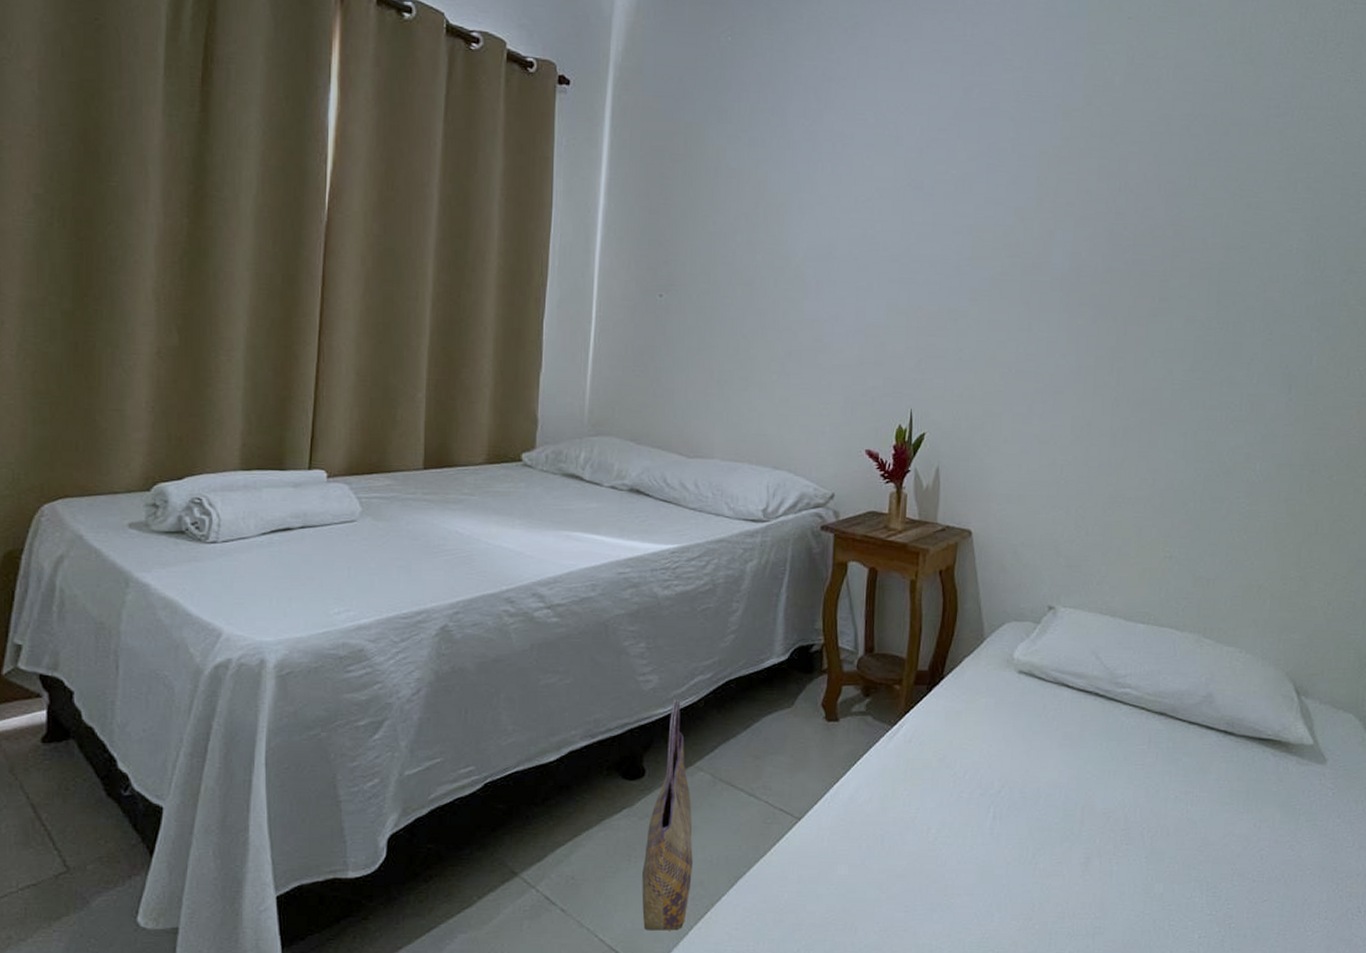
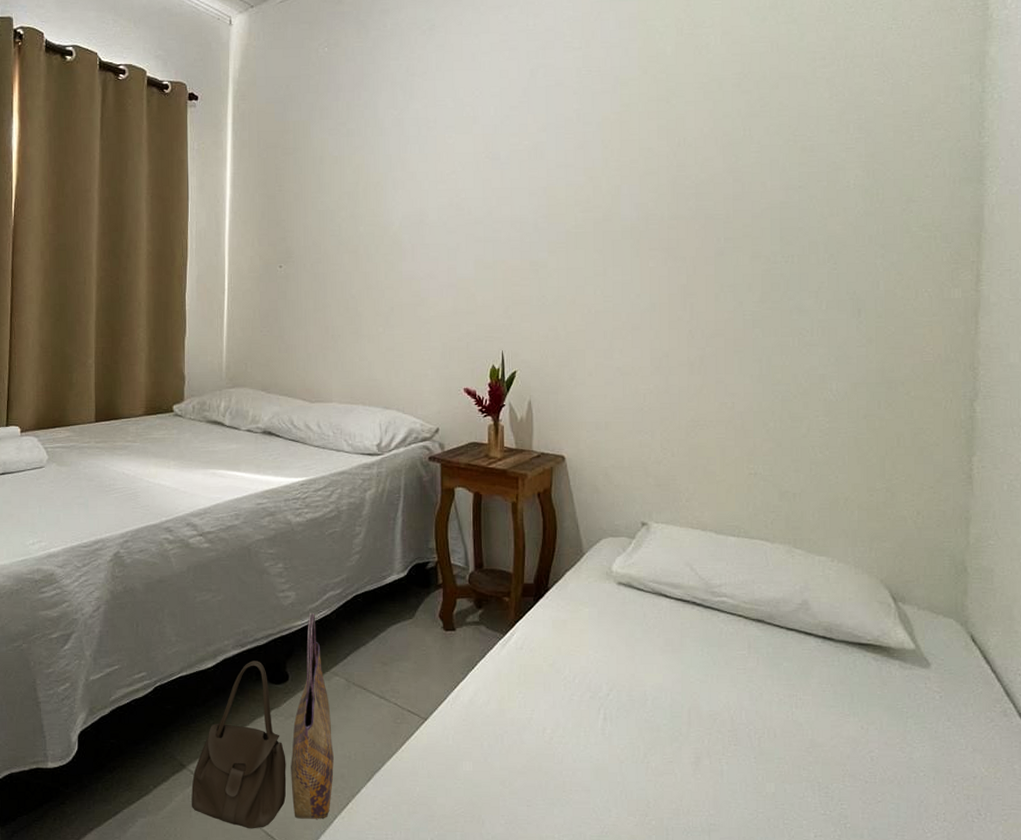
handbag: none [523,753,638,943] -> present [191,661,287,829]

